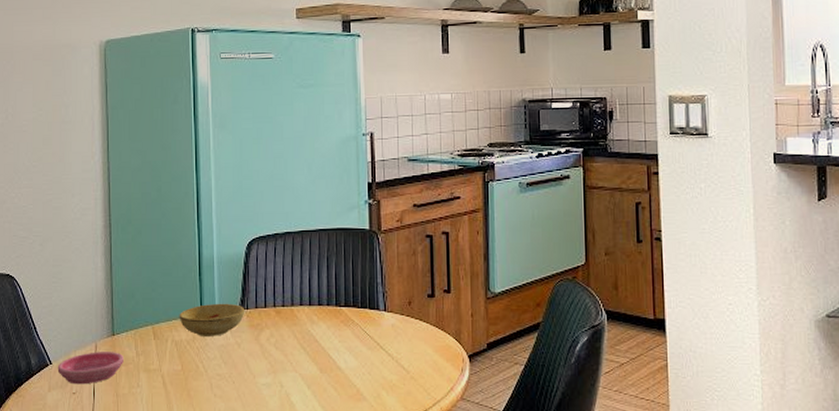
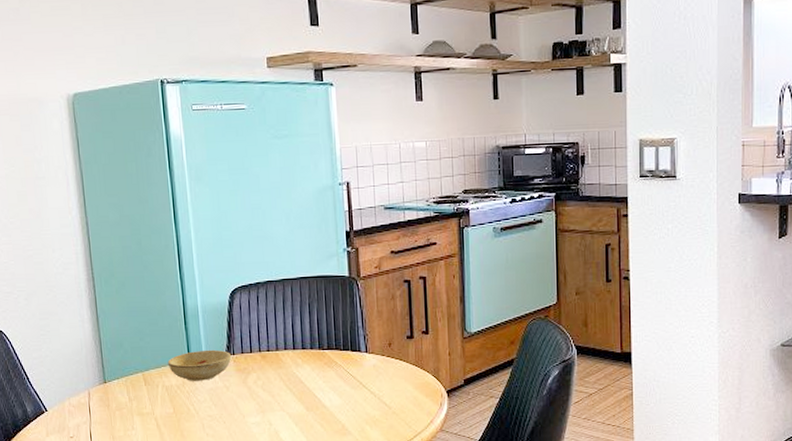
saucer: present [57,352,123,385] -> none [53,398,117,429]

